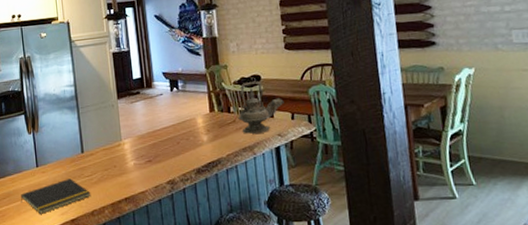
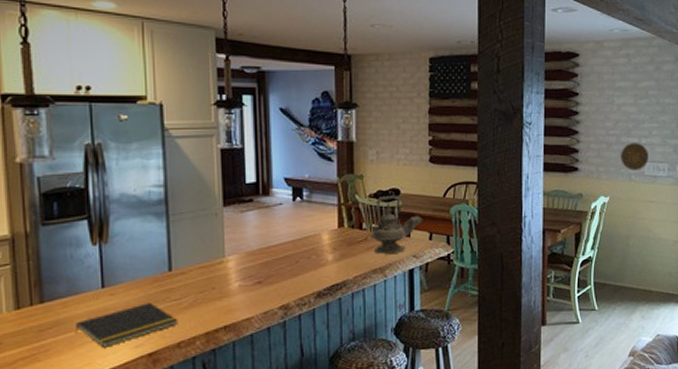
decorative plate: none [482,11,516,40] -> present [621,143,649,171]

